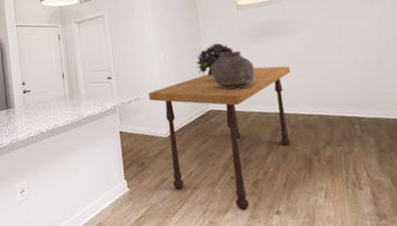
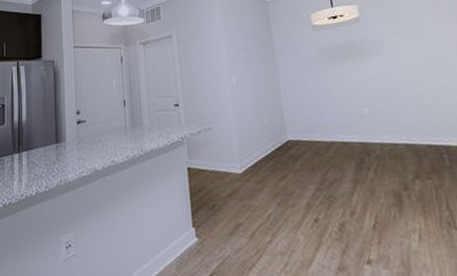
dining table: present [148,66,291,211] -> none [220,90,377,262]
bouquet: present [195,42,234,79] -> none [271,65,311,105]
ceramic pot: present [211,50,255,90] -> none [288,73,335,117]

